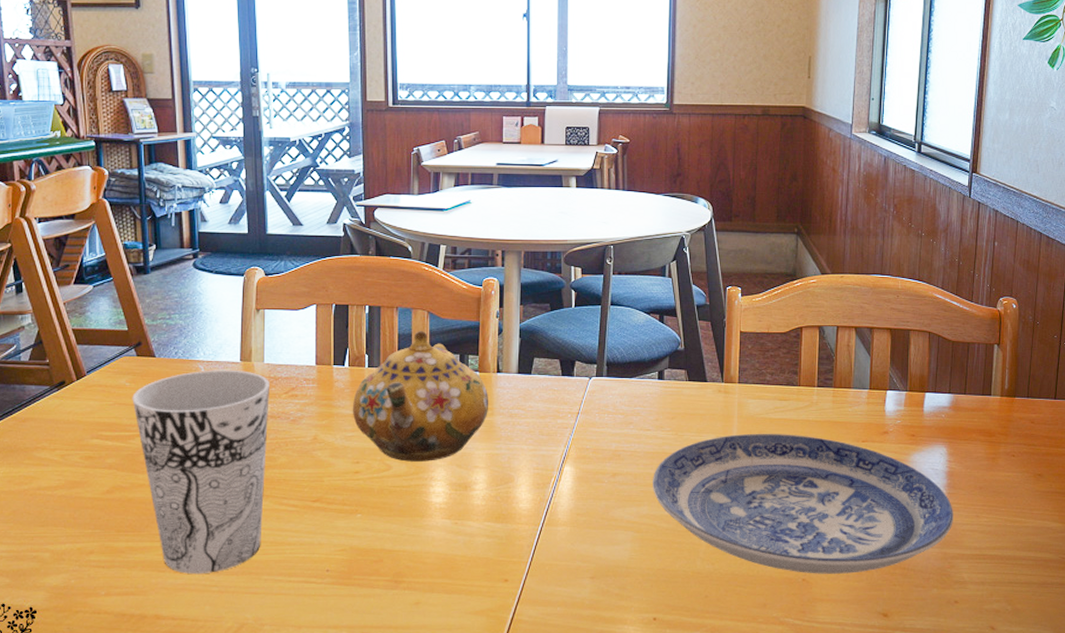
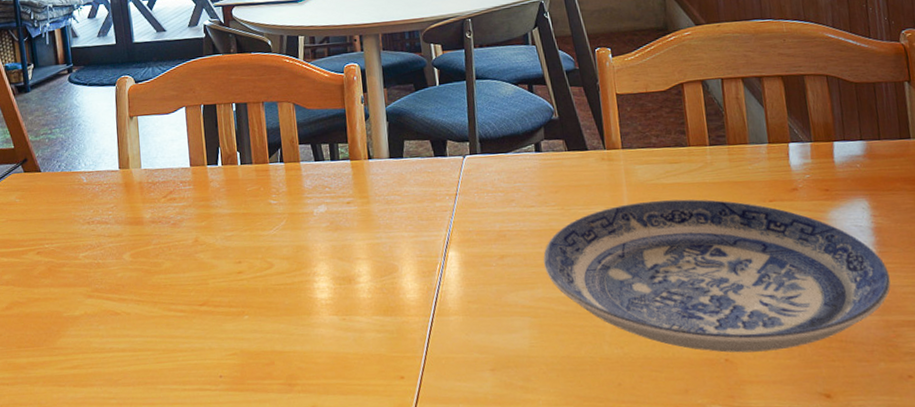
cup: present [132,369,269,575] -> none [22,178,154,387]
teapot: present [352,331,489,462] -> none [229,123,364,258]

